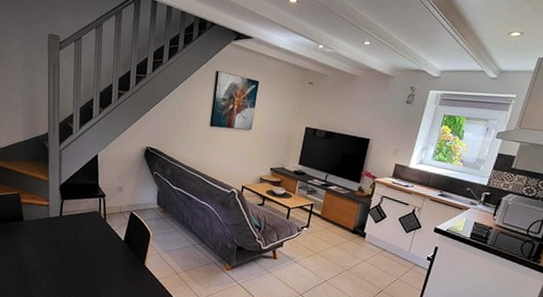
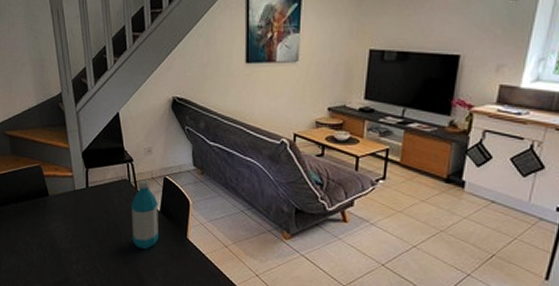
water bottle: none [96,213,123,273] -> present [131,179,158,250]

